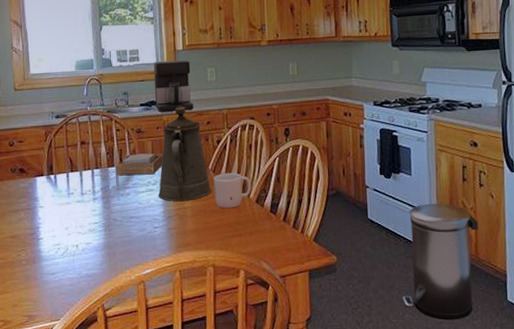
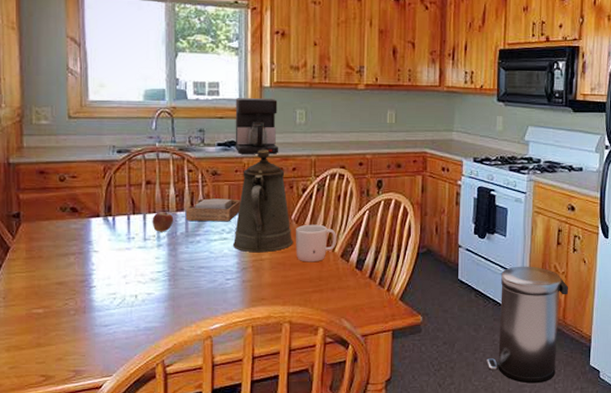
fruit: none [87,166,106,187] -> present [152,210,174,232]

